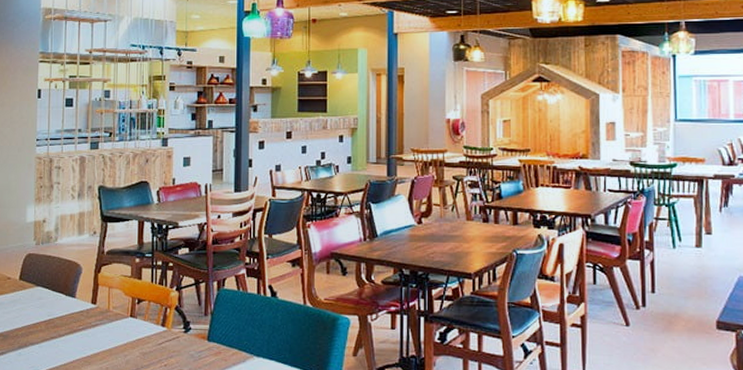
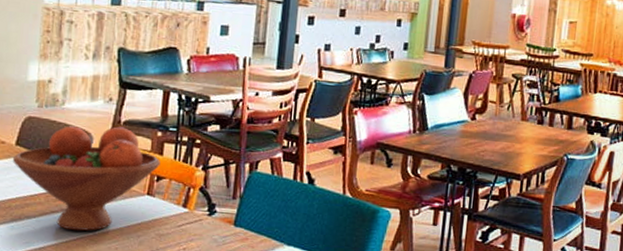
fruit bowl: none [17,257,140,354] -> present [12,126,161,231]

